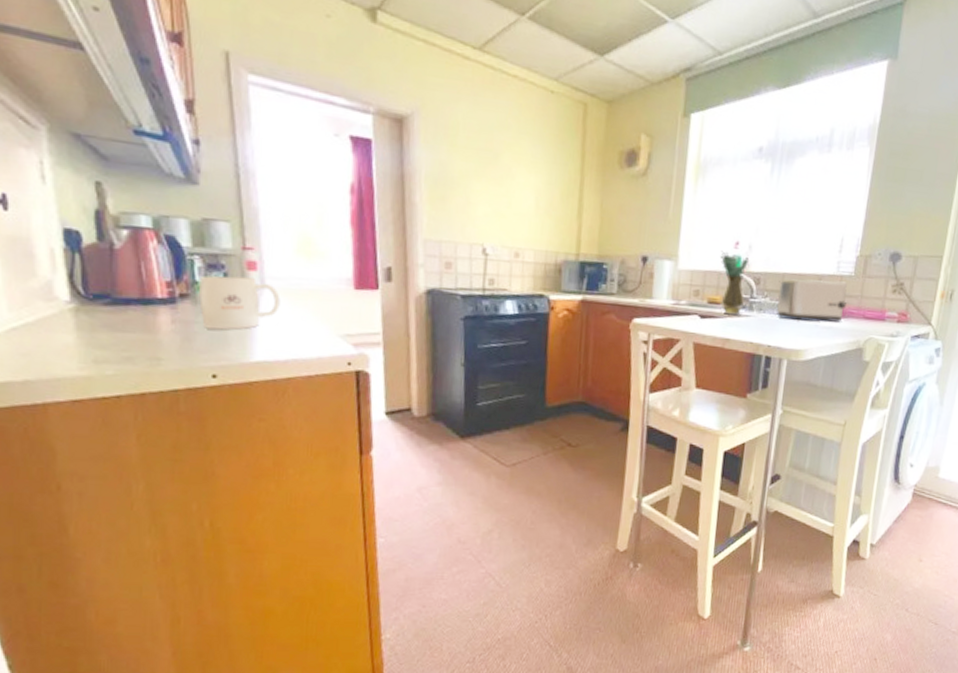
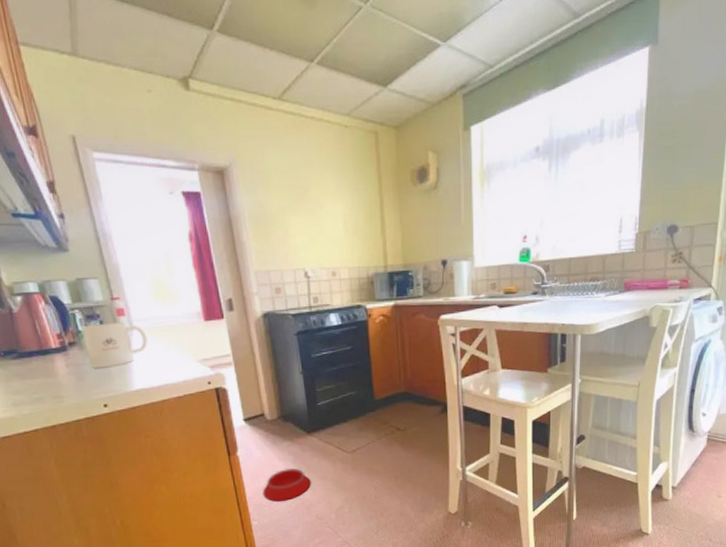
pet bowl: none [396,478,457,517] -> present [263,468,311,502]
vase: present [720,250,750,315] -> none [510,245,538,302]
toaster: present [777,279,847,322] -> none [567,258,630,298]

